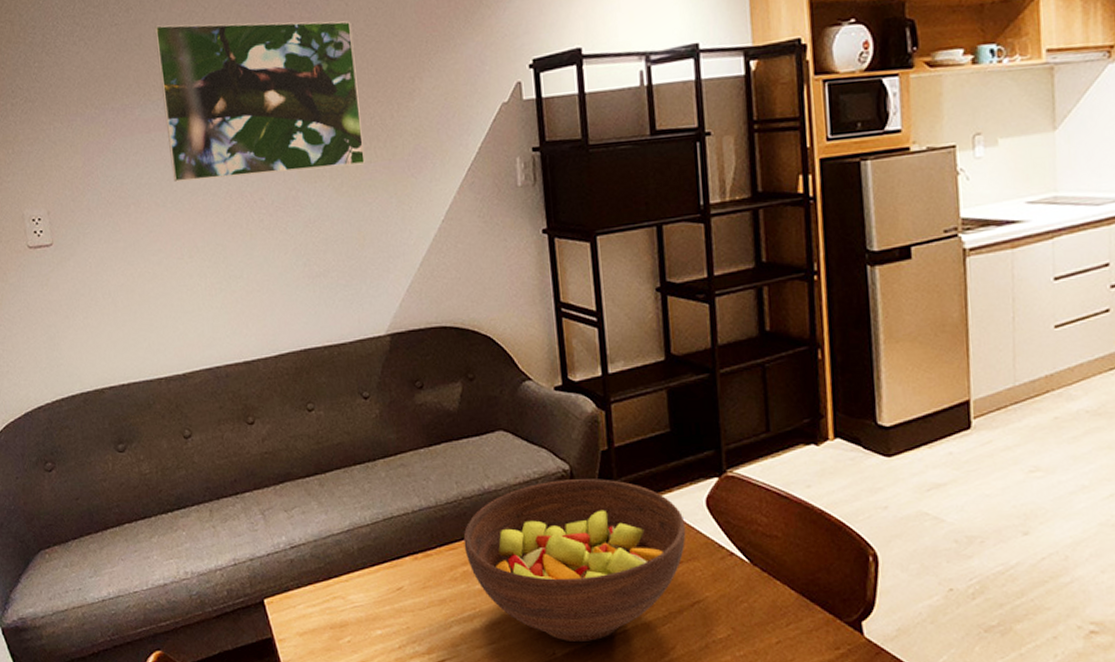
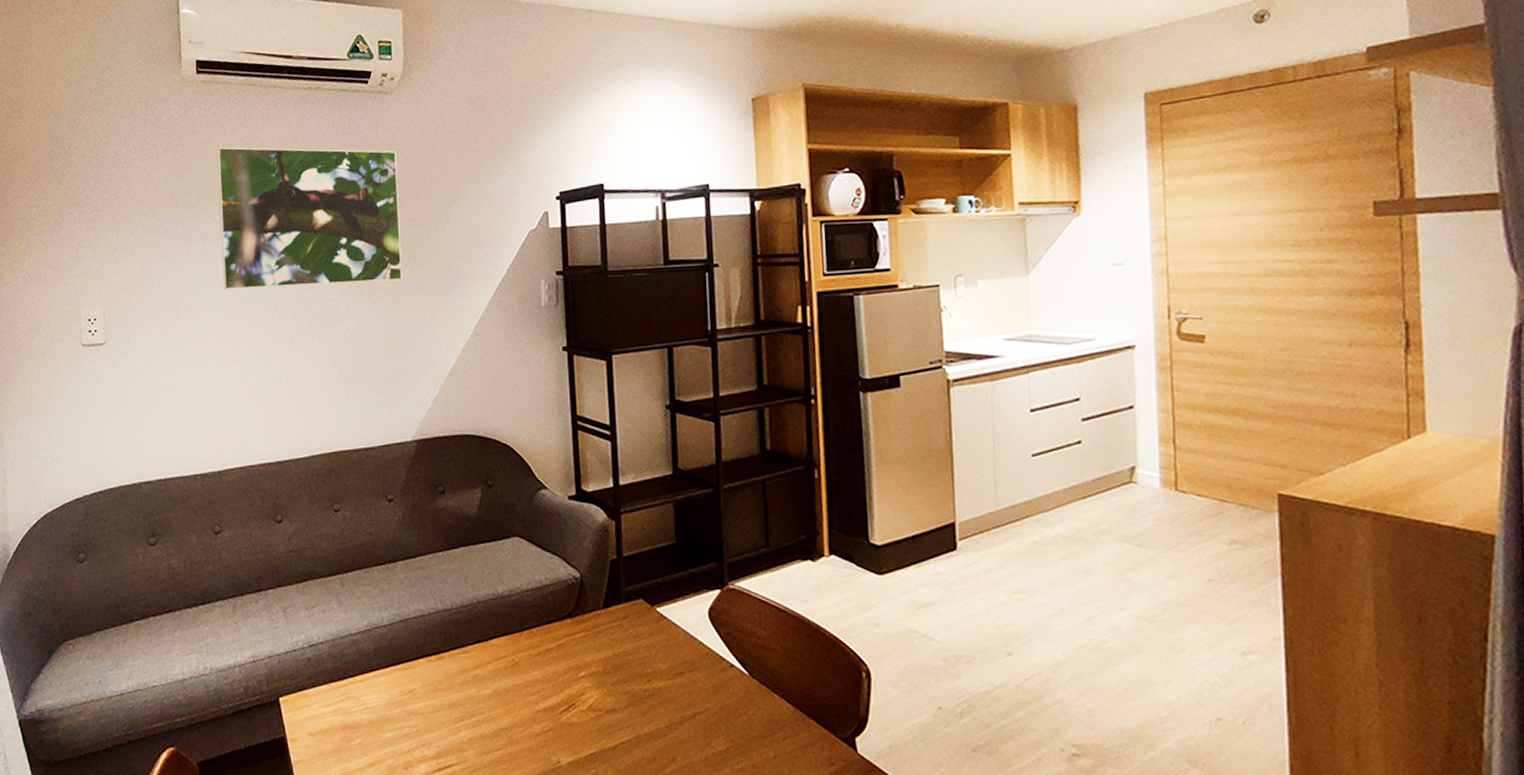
fruit bowl: present [463,479,686,643] -> none [476,587,689,751]

